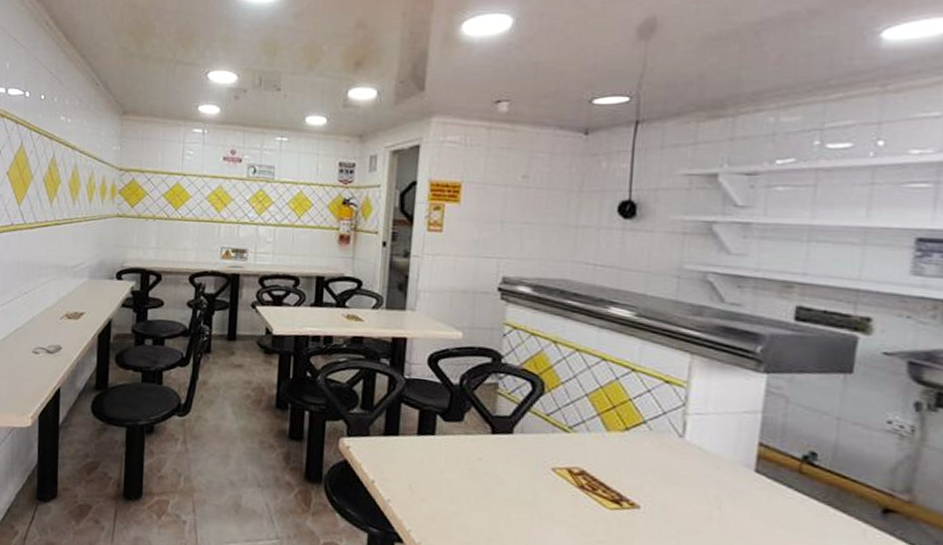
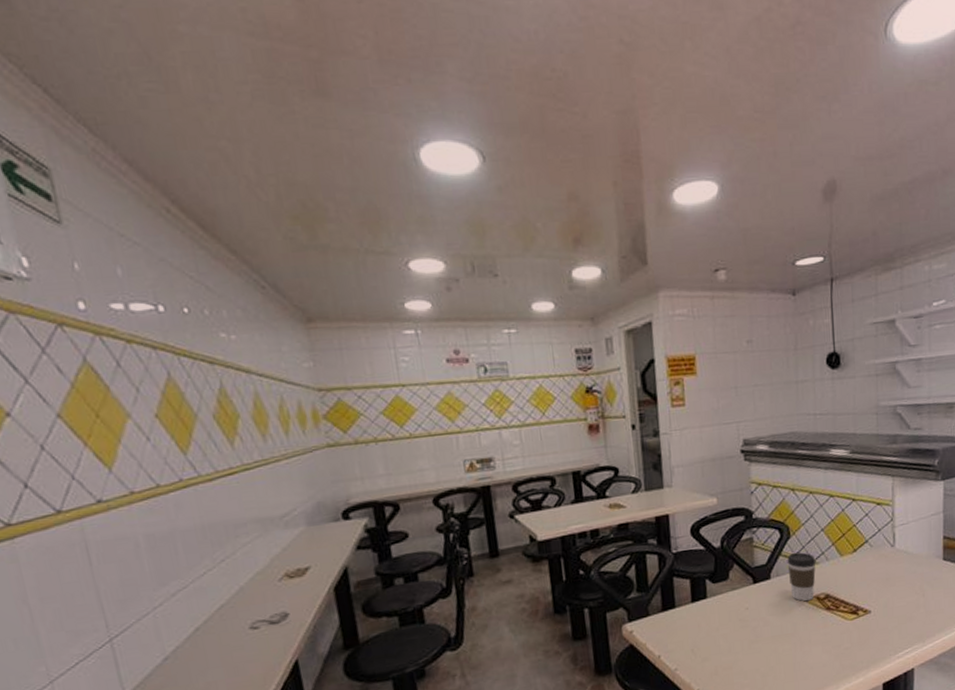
coffee cup: none [536,412,574,472] -> present [787,552,816,601]

